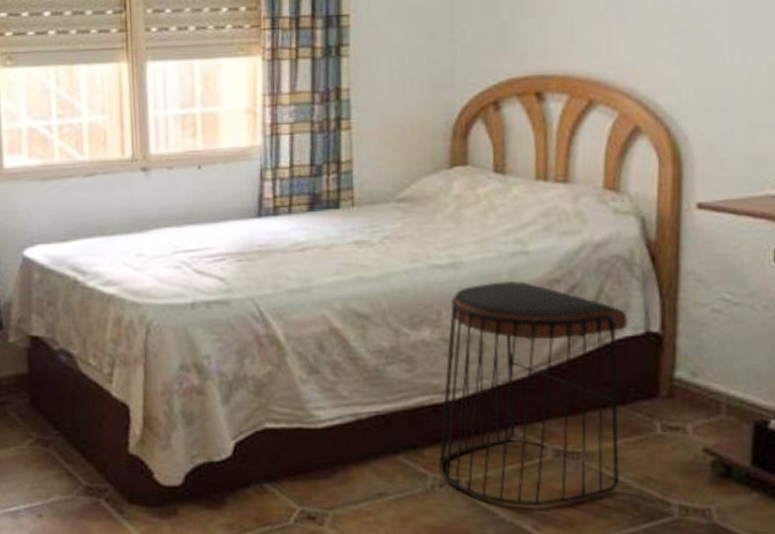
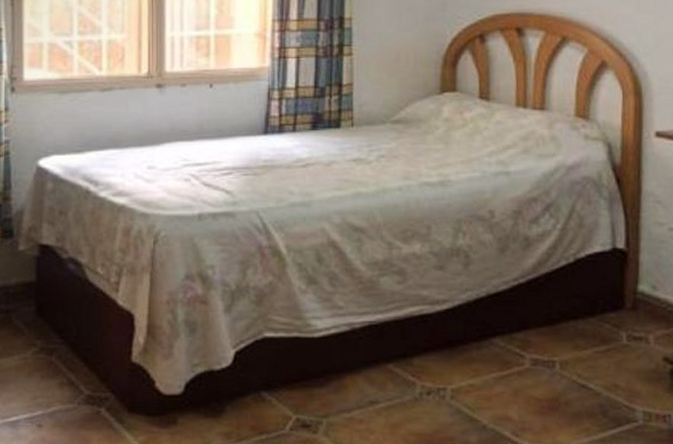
stool: present [438,280,629,507] -> none [426,198,598,413]

